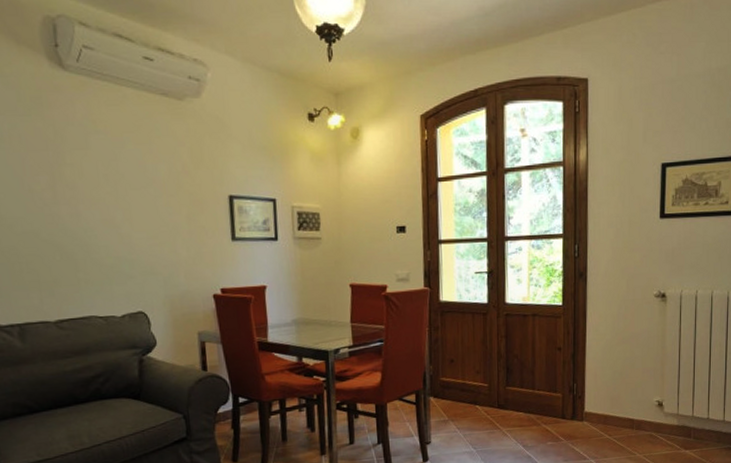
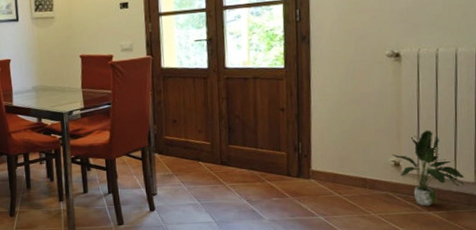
potted plant: none [656,370,716,445] -> present [391,130,465,206]

